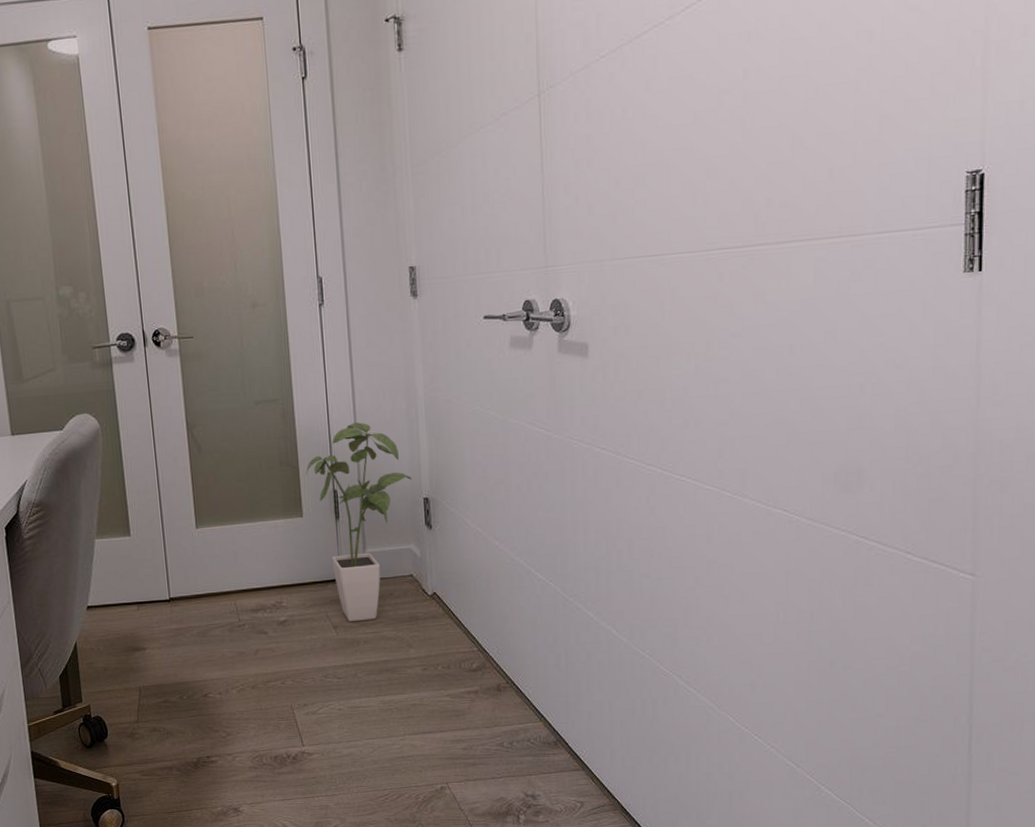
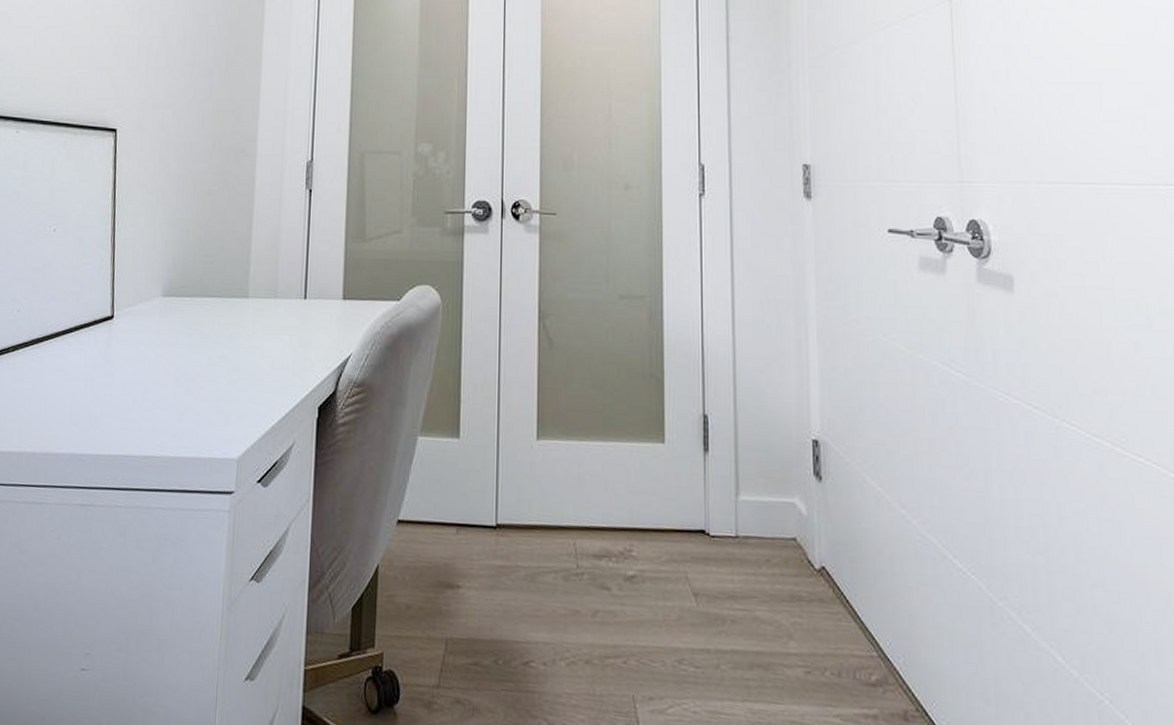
house plant: present [306,422,412,622] -> none [672,335,799,593]

